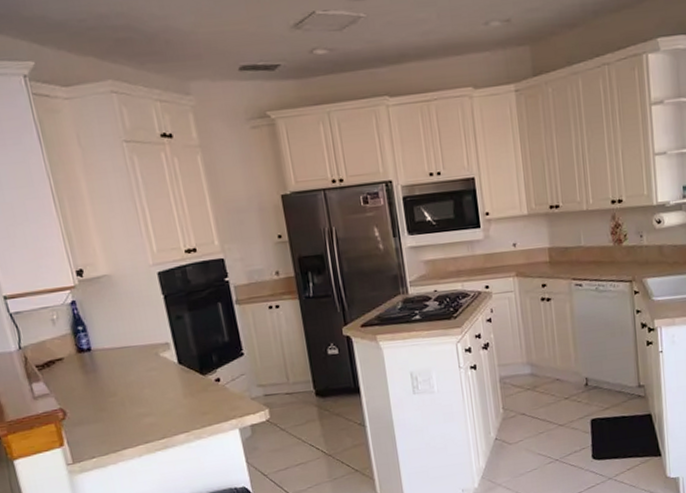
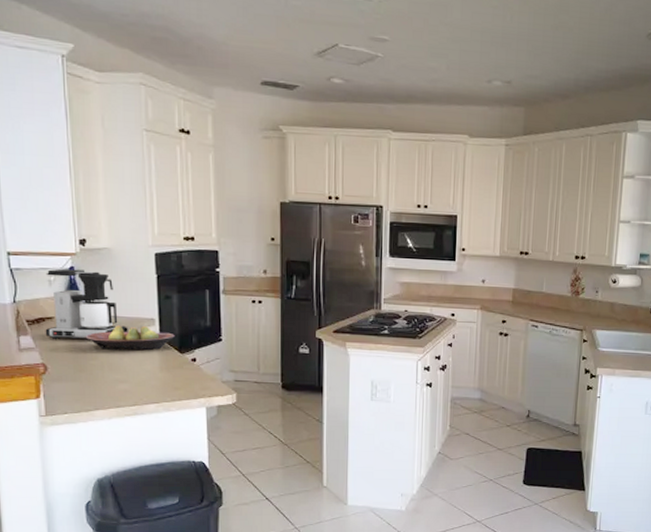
coffee maker: none [47,302,144,381] -> present [45,268,128,339]
fruit bowl: none [99,352,194,384] -> present [85,325,175,351]

